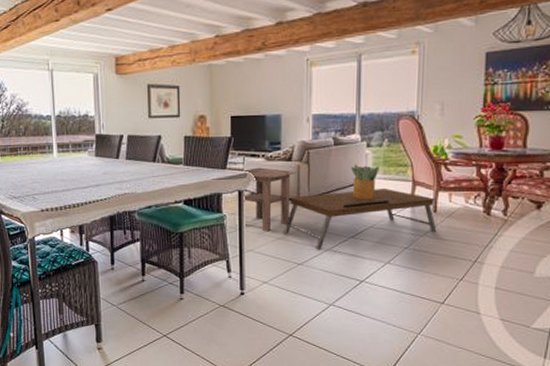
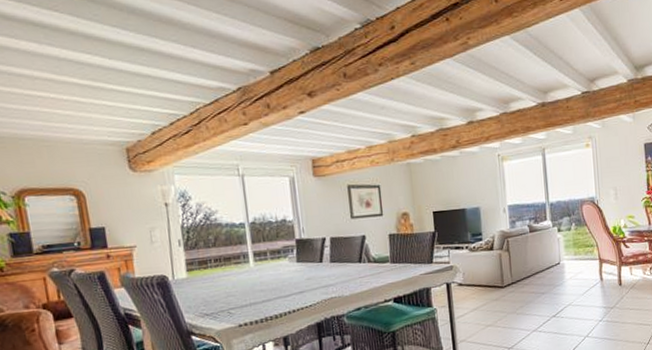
side table: present [244,167,297,232] -> none [451,259,500,321]
coffee table: present [284,187,437,249] -> none [492,267,624,332]
potted plant: present [351,164,380,200] -> none [547,248,571,280]

